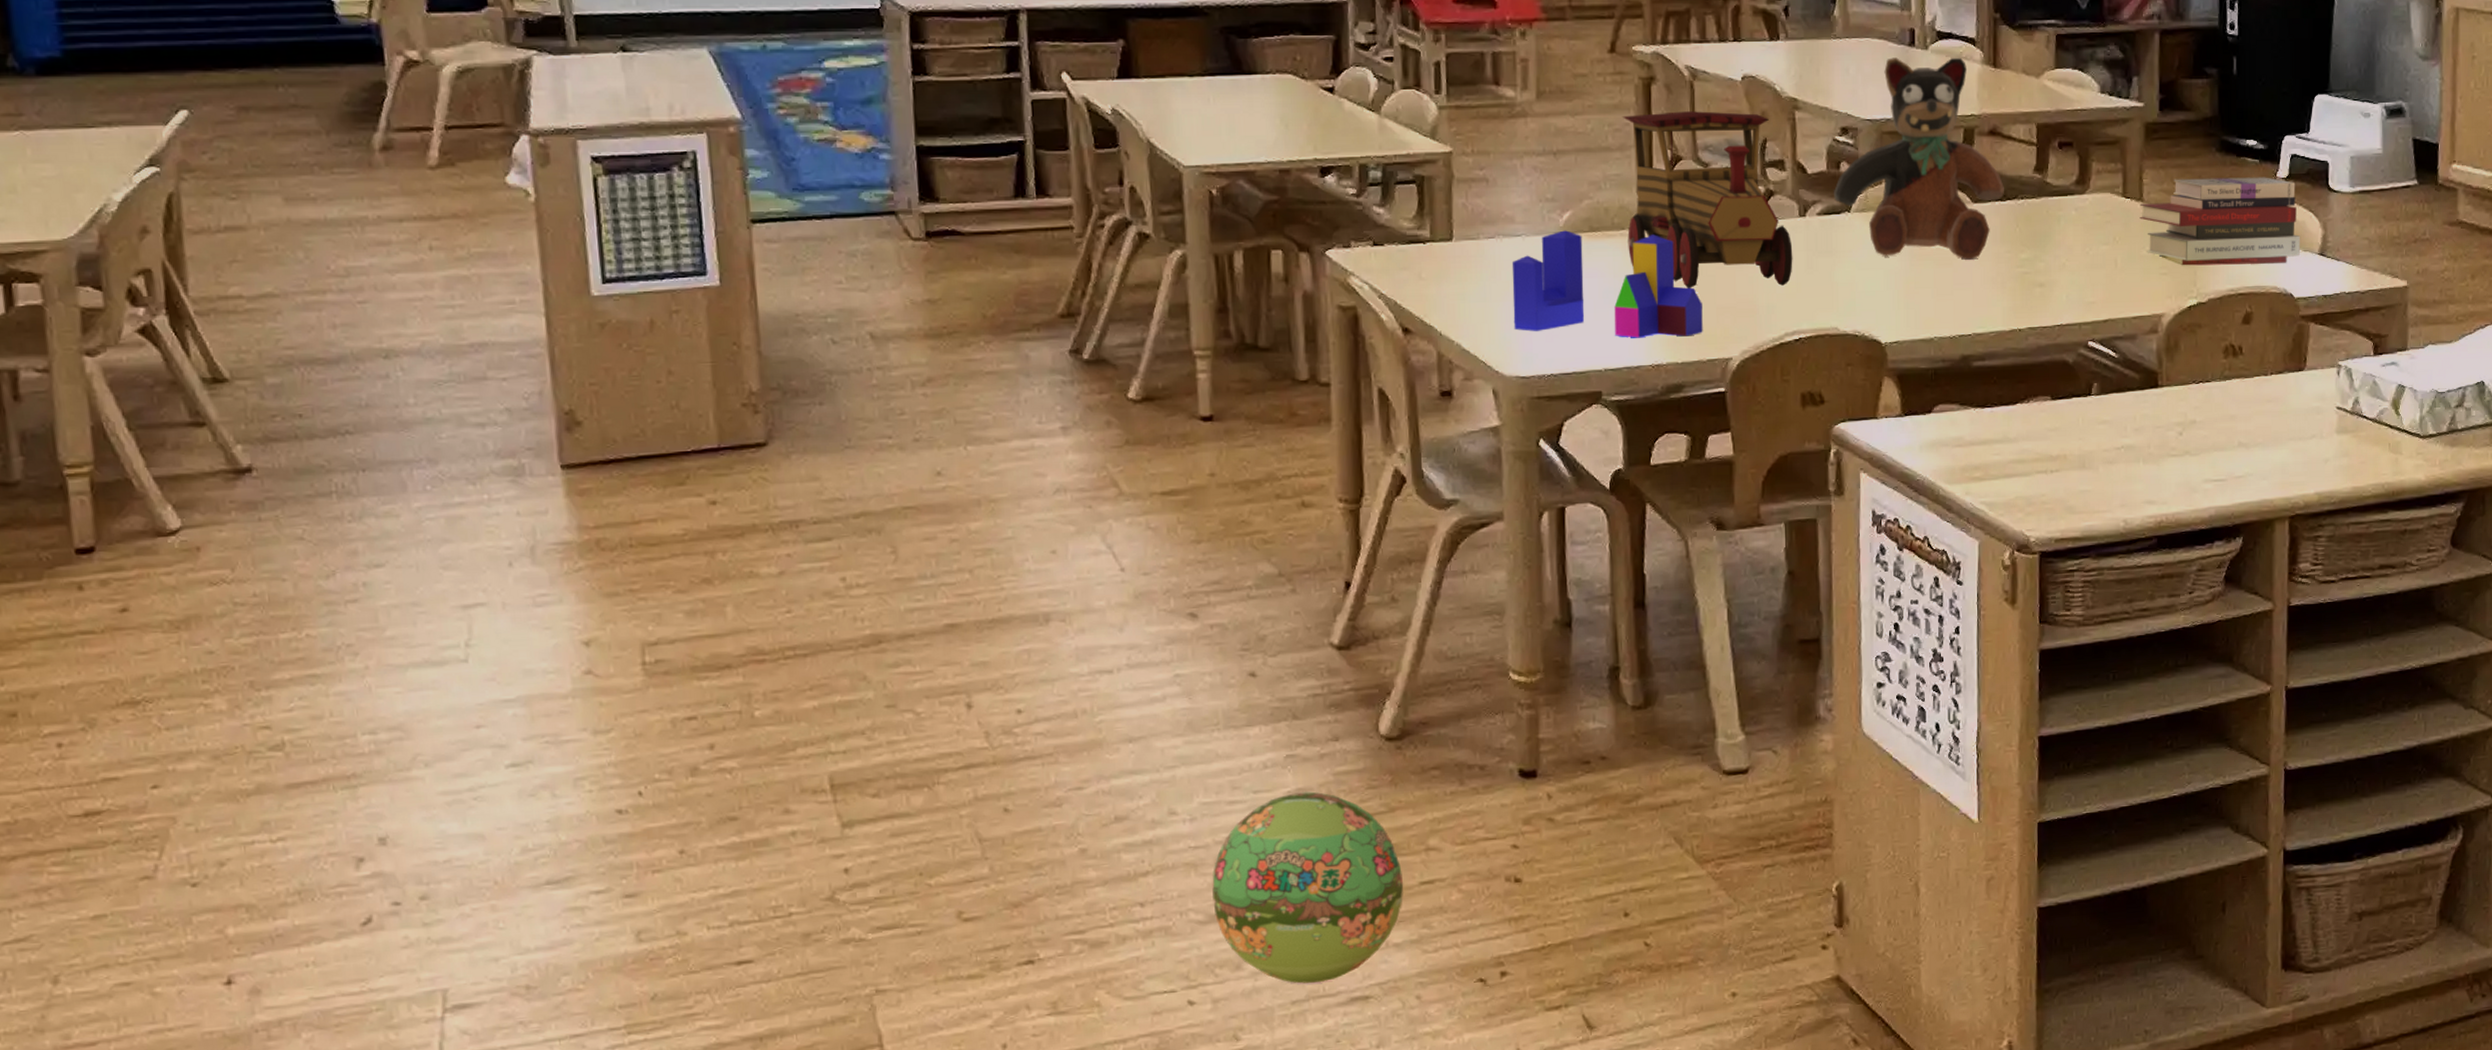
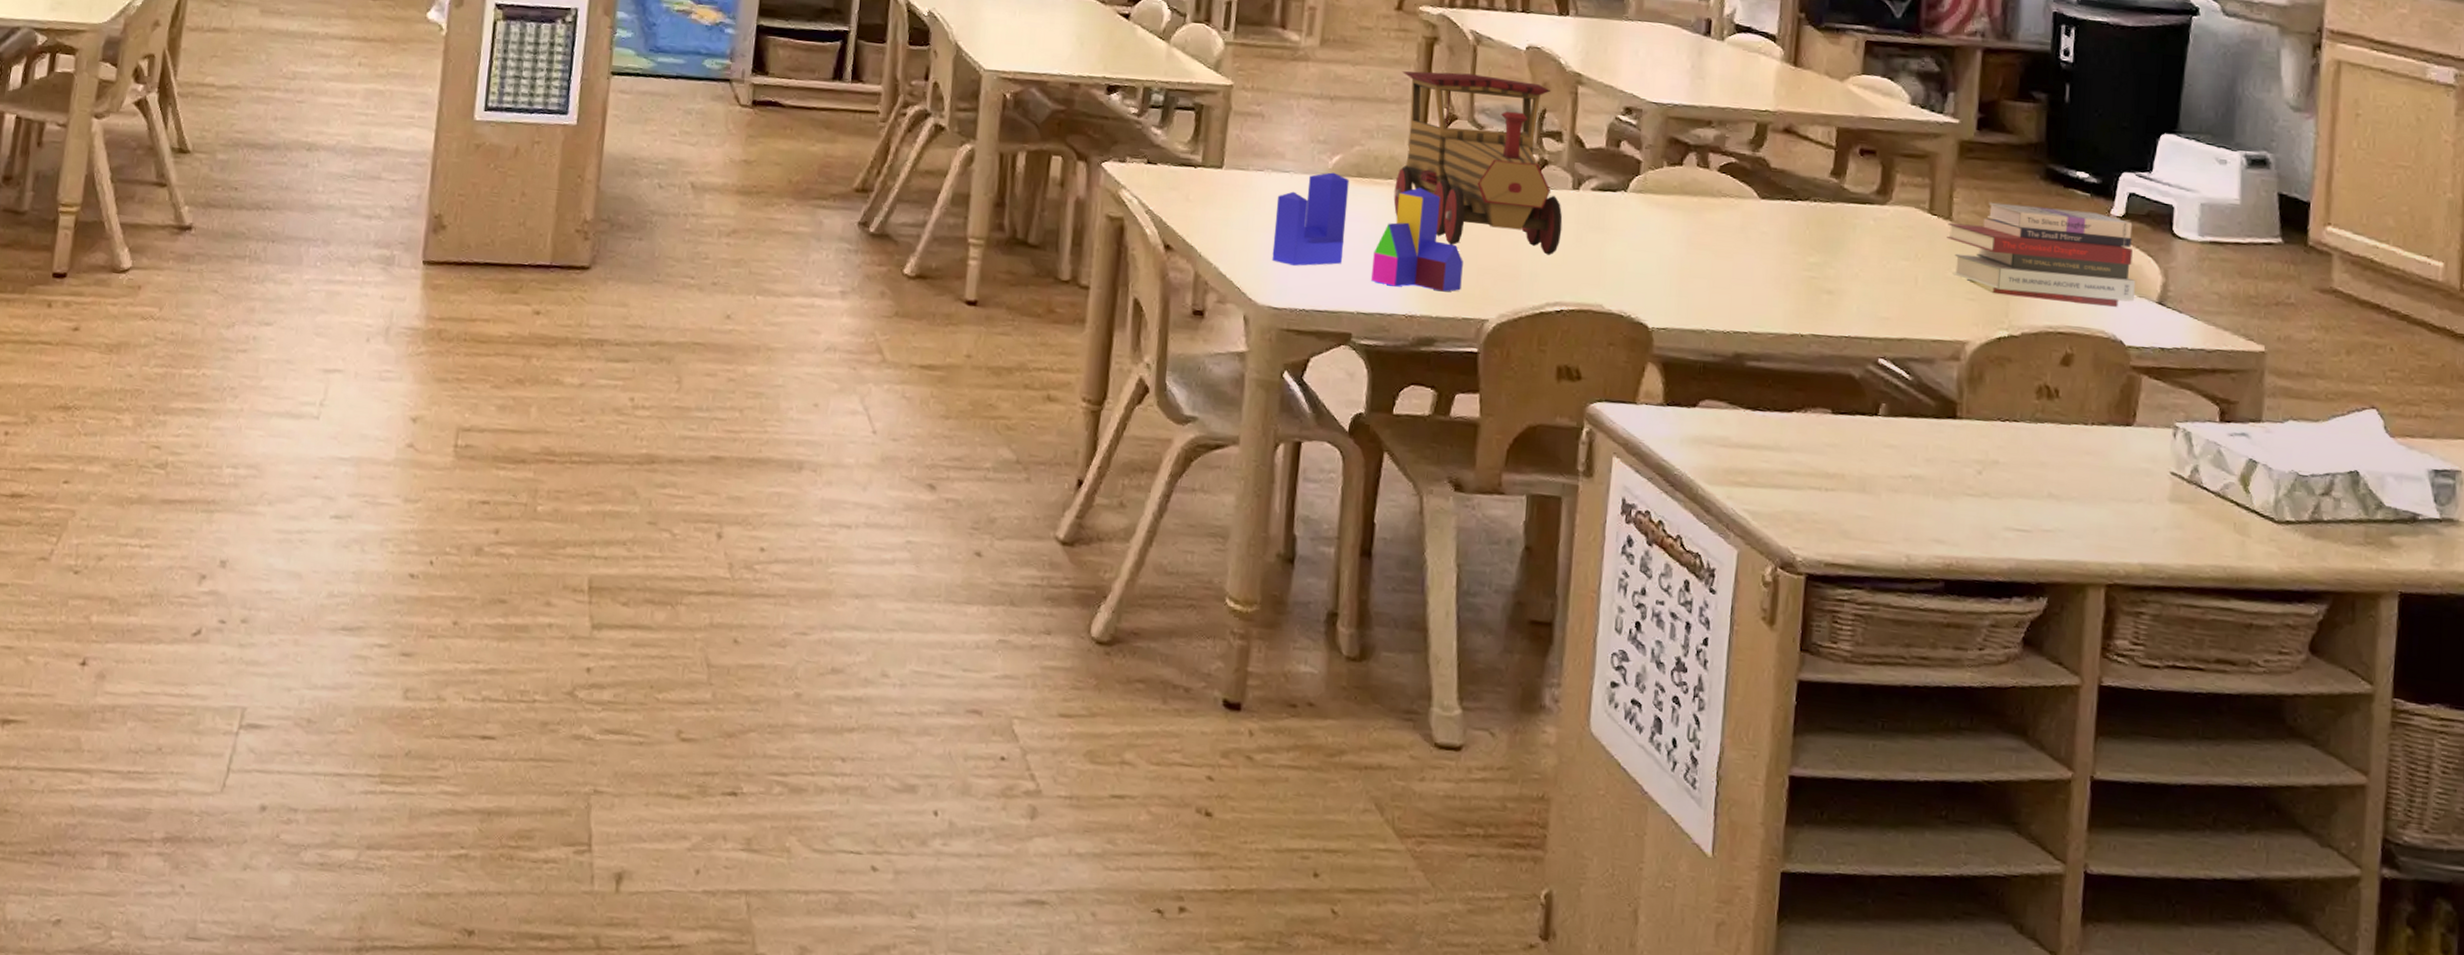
ball: present [1212,791,1404,984] -> none [909,678,1095,877]
stuffed animal: present [1833,57,2004,260] -> none [1610,45,1796,256]

